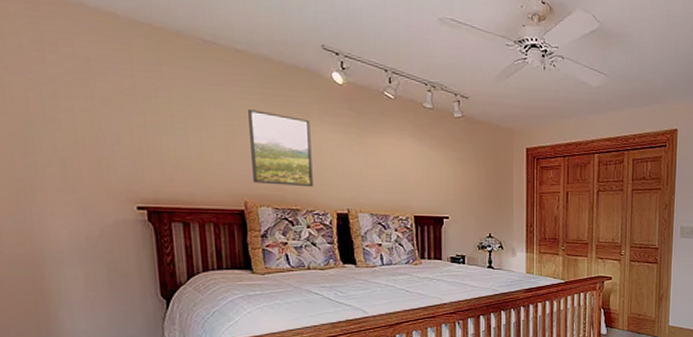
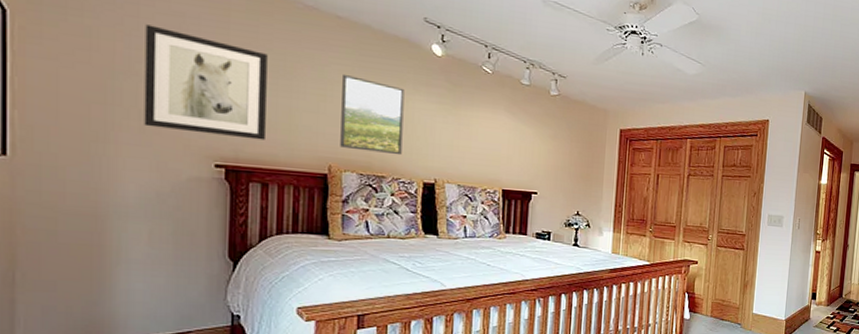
wall art: none [53,71,181,180] -> present [144,24,268,140]

